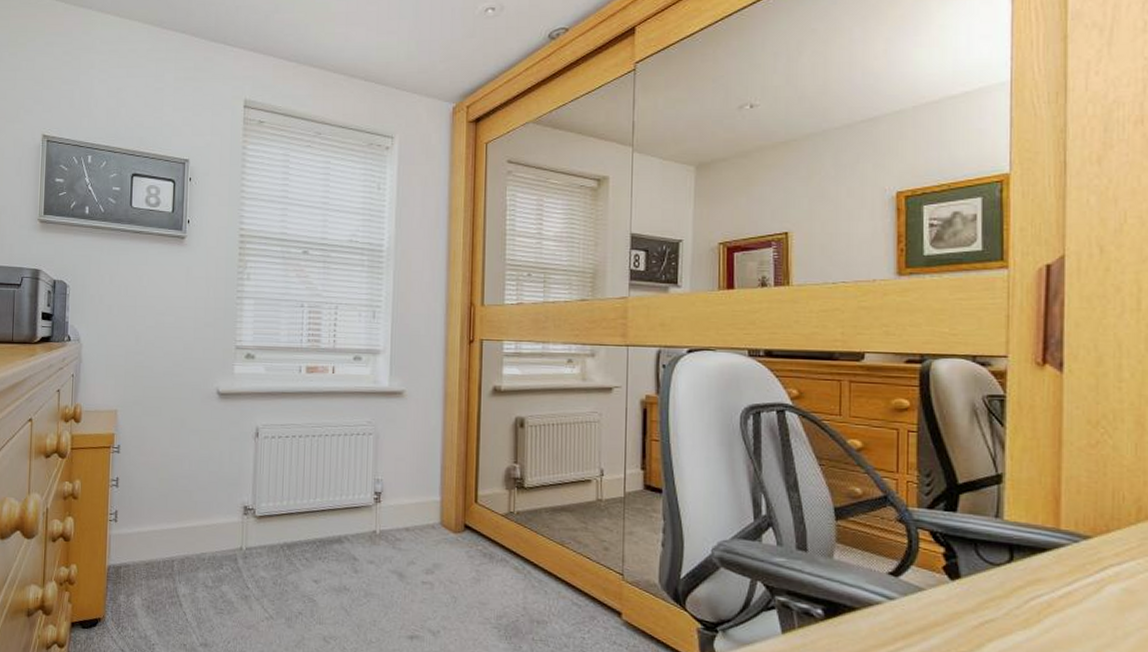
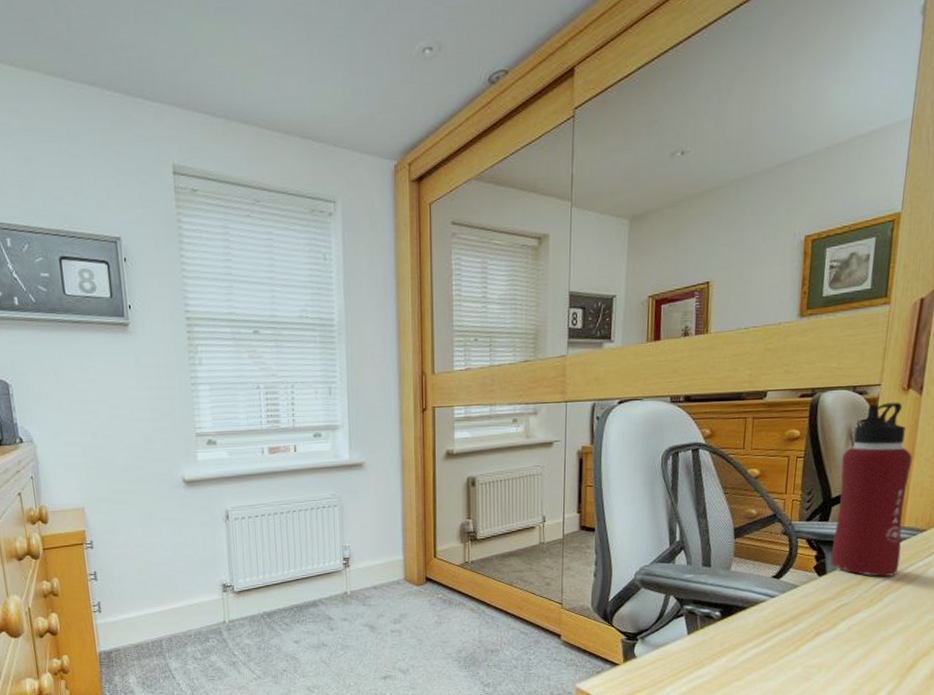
water bottle: none [964,377,1060,591] -> present [831,402,912,577]

